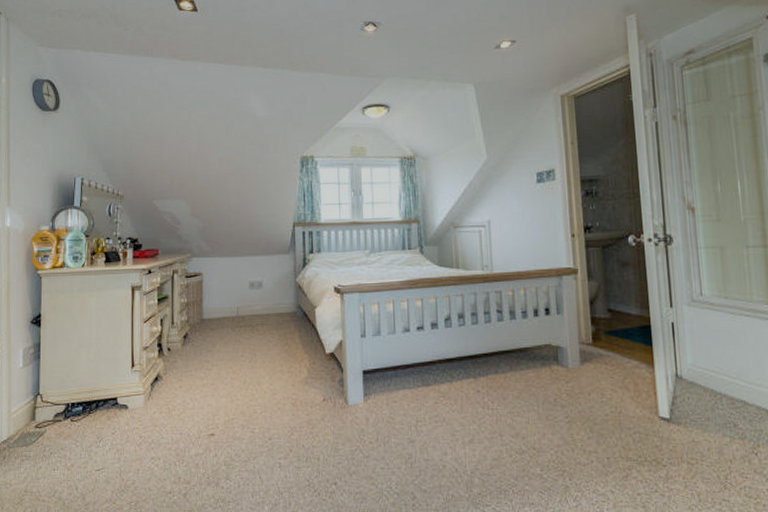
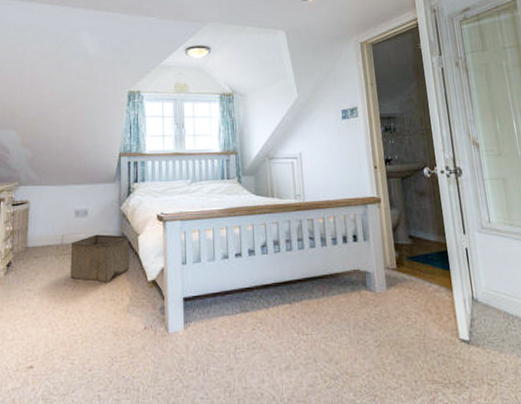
storage bin: none [246,306,308,356] -> present [70,234,130,284]

